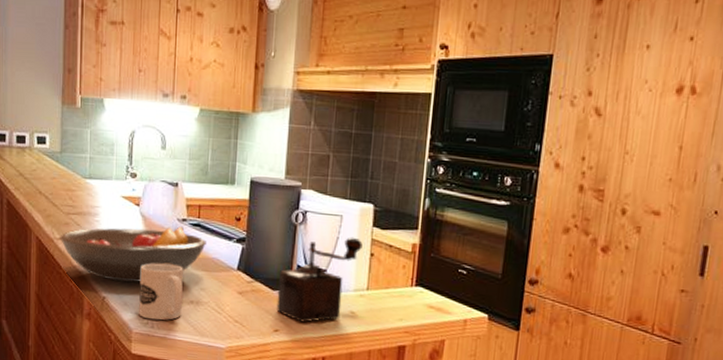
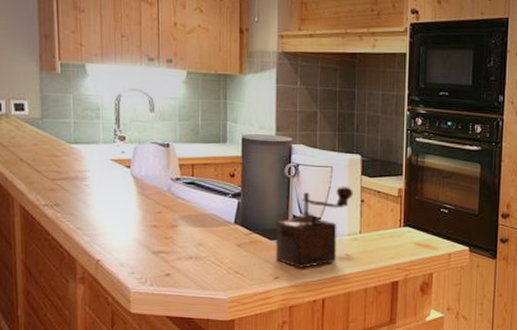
fruit bowl: present [60,225,206,283] -> none [46,184,202,244]
mug: present [139,263,184,321] -> none [135,222,182,278]

